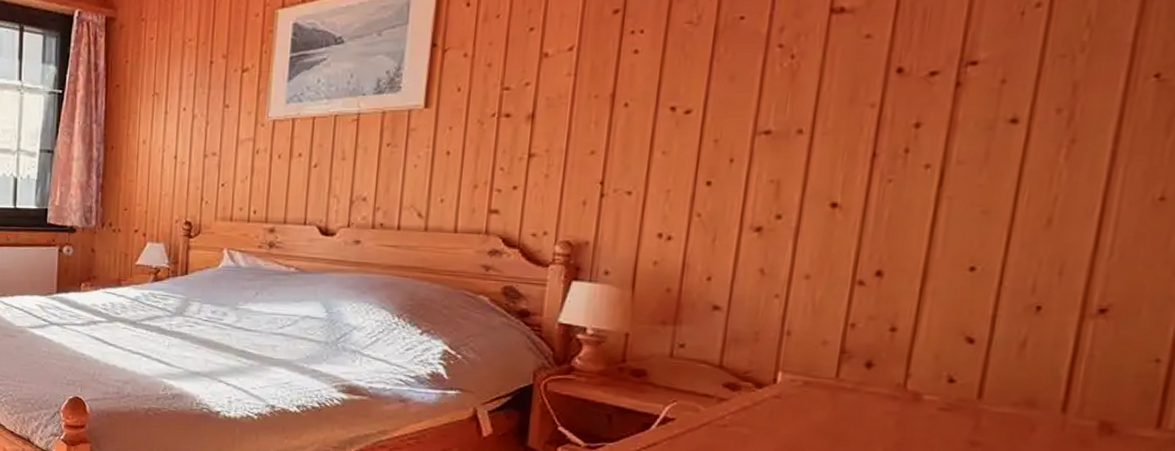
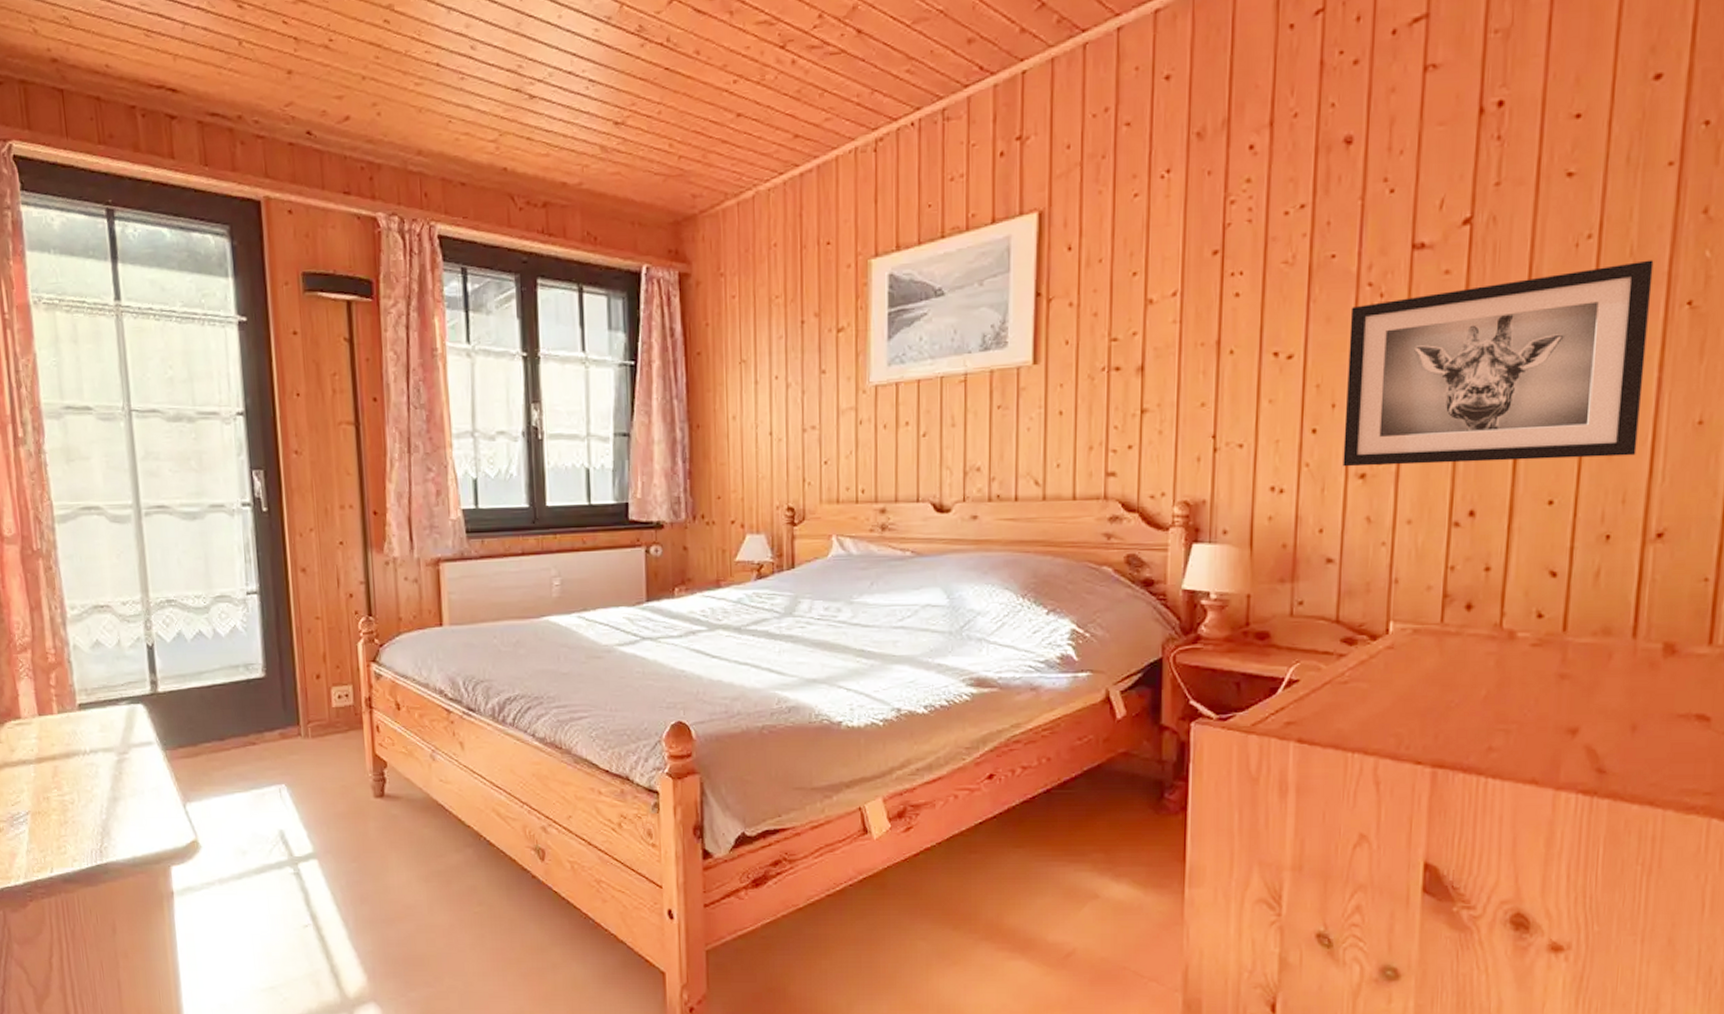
wall art: none [737,30,1115,228] -> present [1343,260,1654,467]

